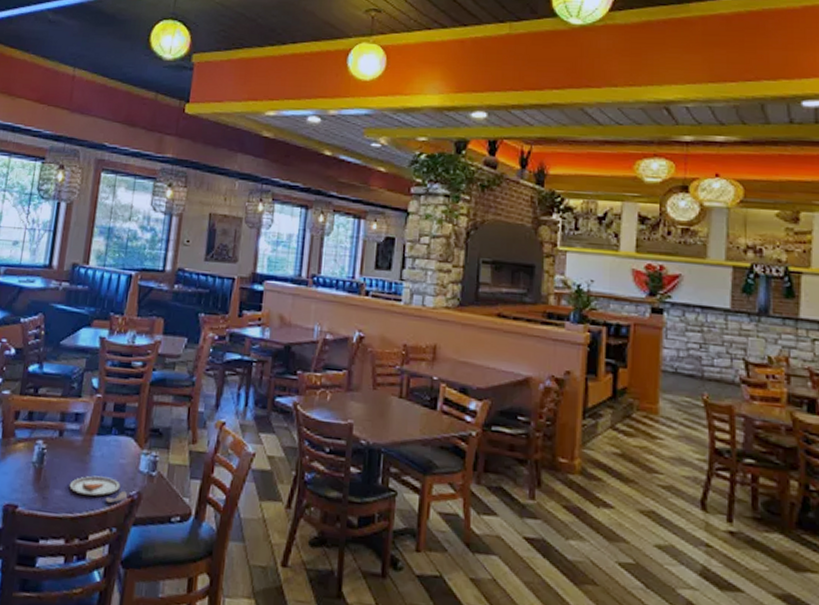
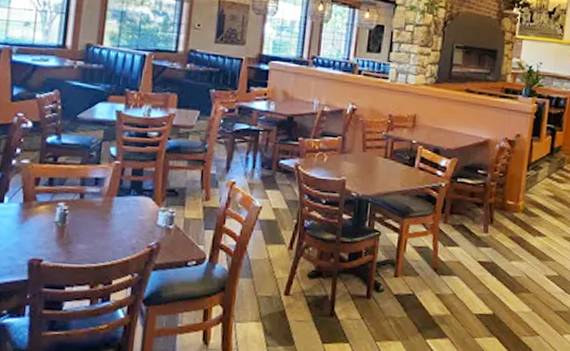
dinner plate: present [69,475,128,504] -> none [92,231,148,254]

